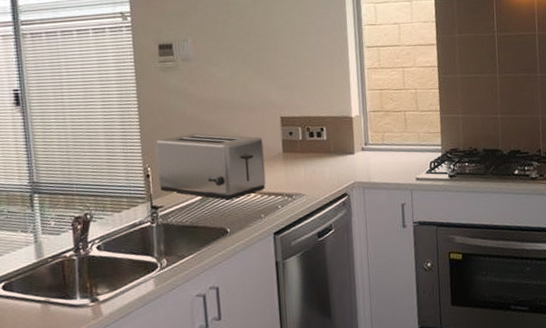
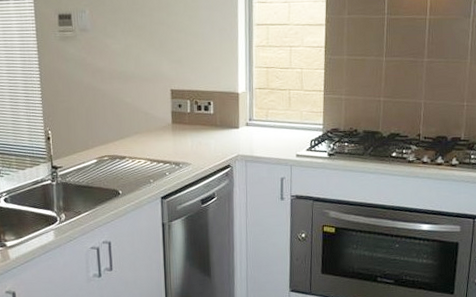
toaster: present [155,133,266,200] -> none [55,101,155,164]

